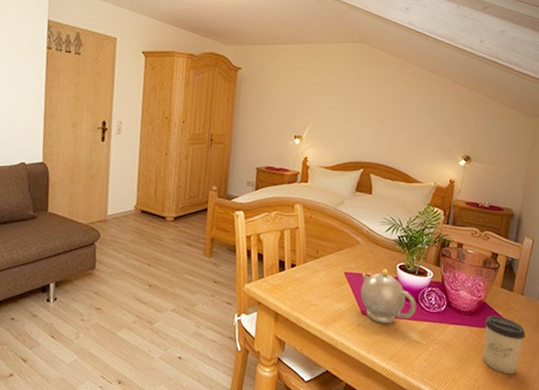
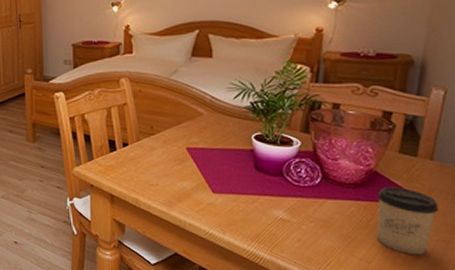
teapot: present [360,269,417,324] -> none [208,141,282,202]

